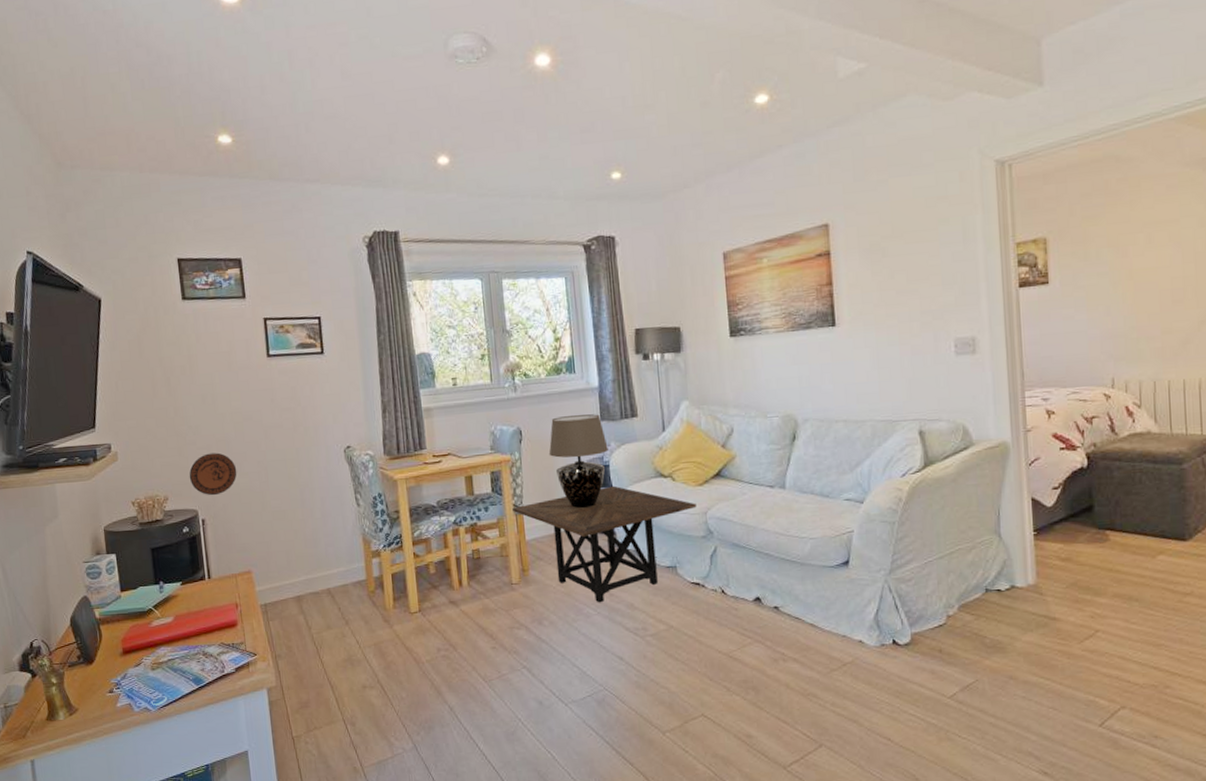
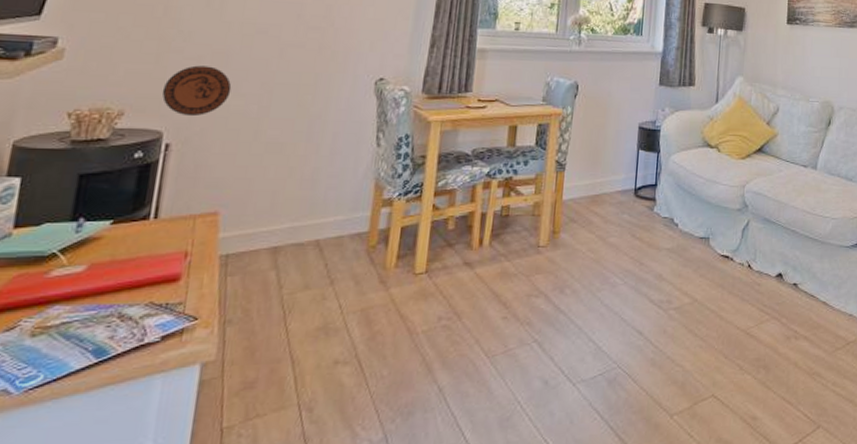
side table: present [512,485,697,603] -> none [554,151,737,272]
table lamp: present [549,414,608,509] -> none [602,76,662,172]

